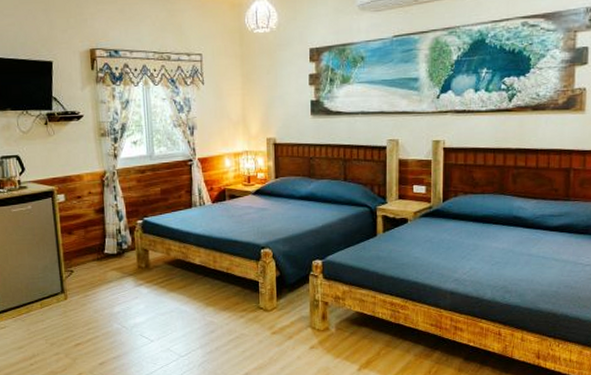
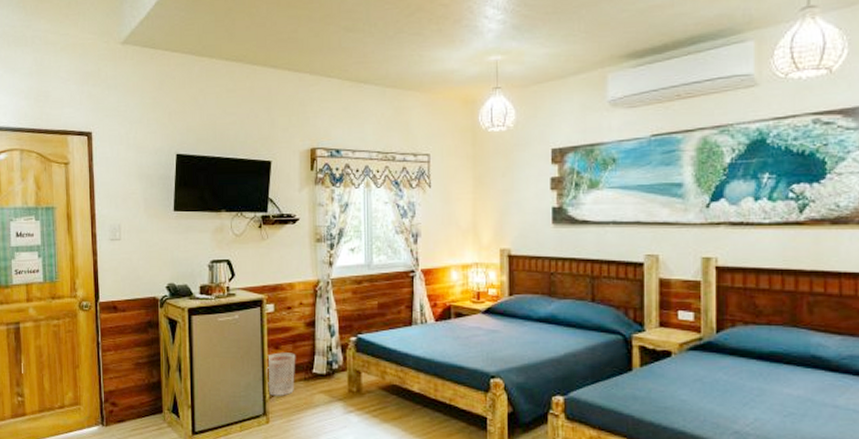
wastebasket: none [61,237,89,275] -> present [266,352,296,396]

